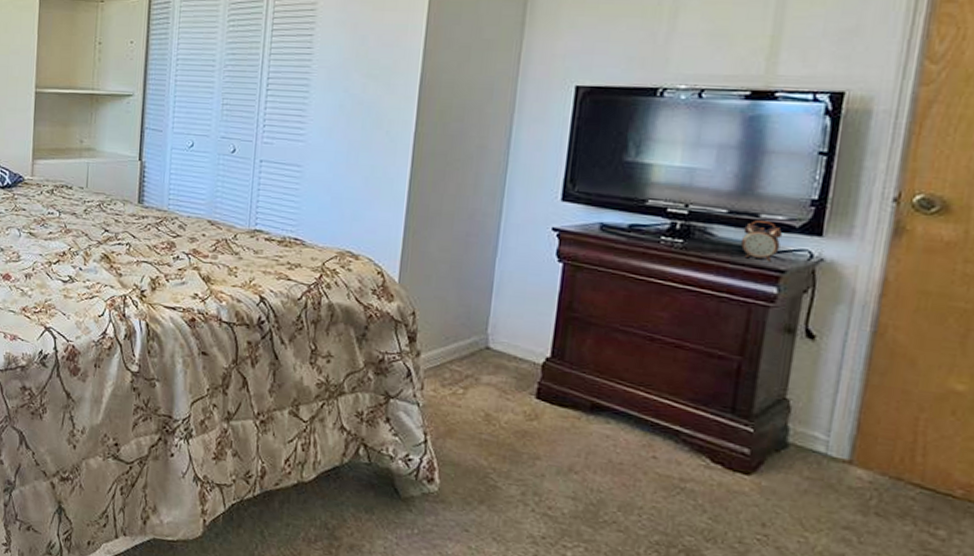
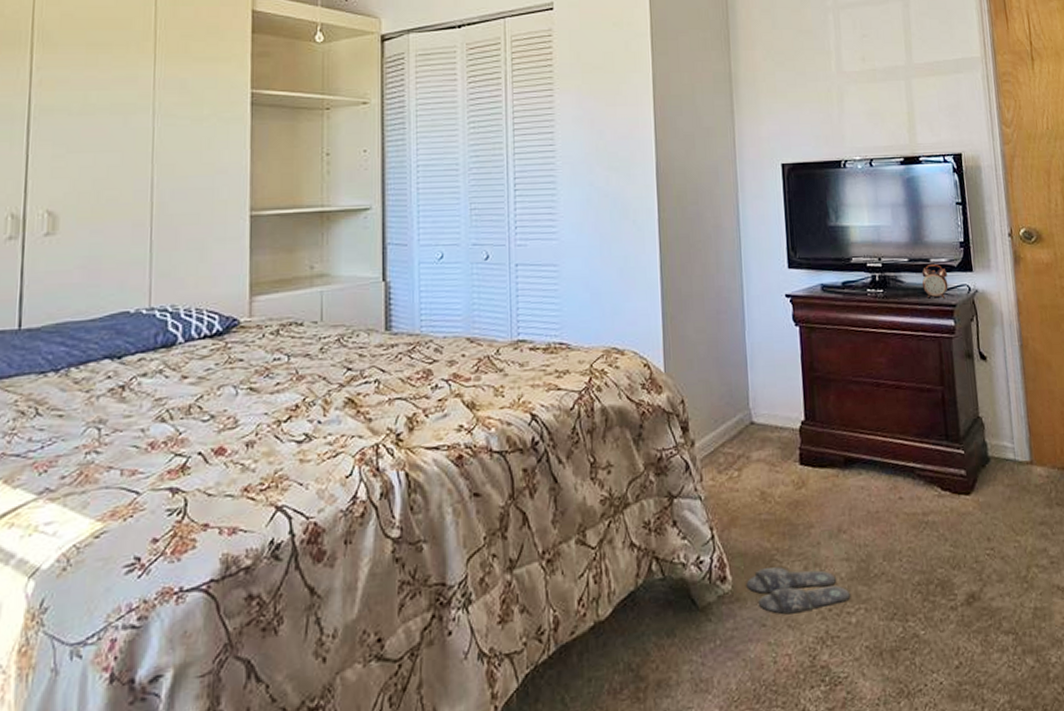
slippers: none [454,481,571,536] -> present [746,566,851,615]

